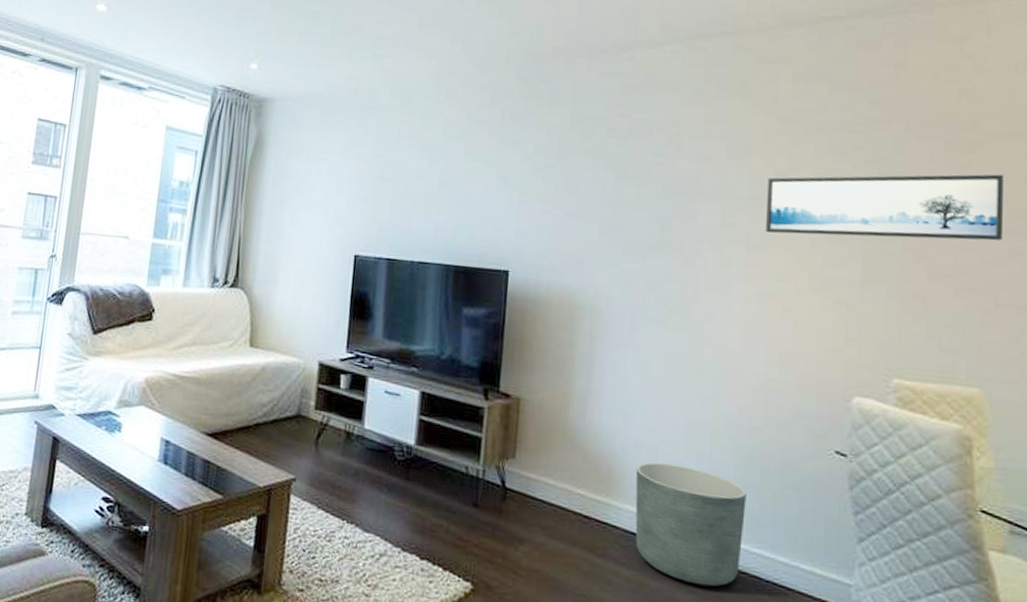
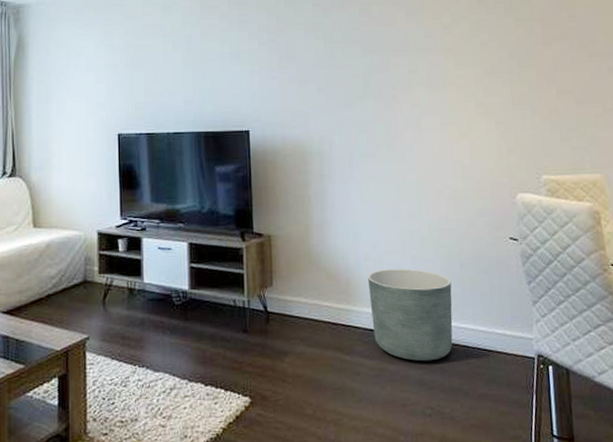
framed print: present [766,174,1003,241] -> none [438,12,602,75]

